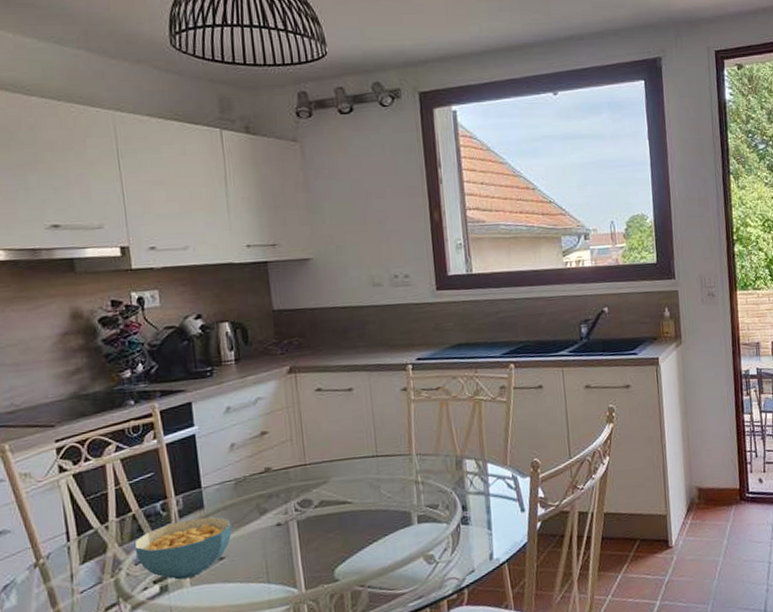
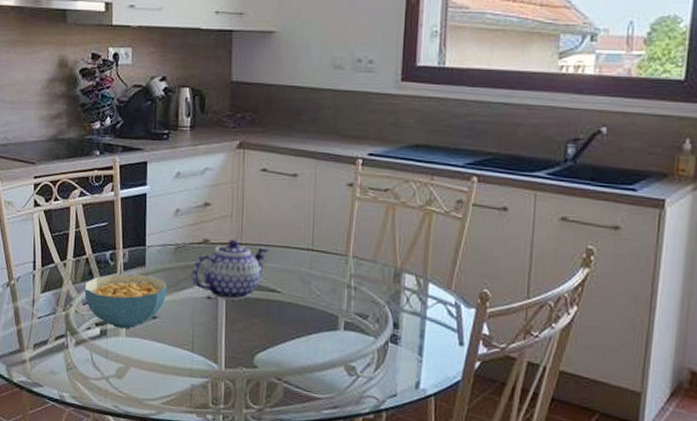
teapot: none [257,461,335,523] -> present [192,239,269,300]

